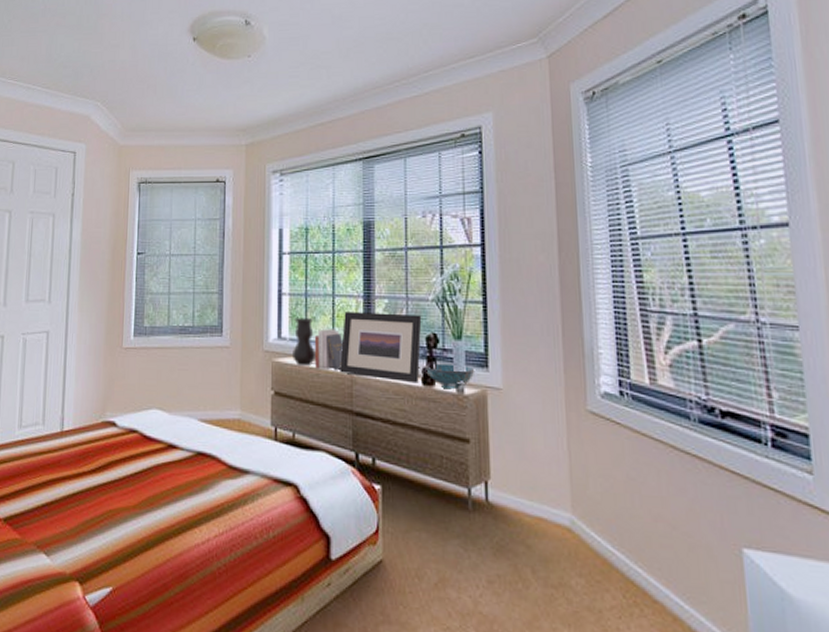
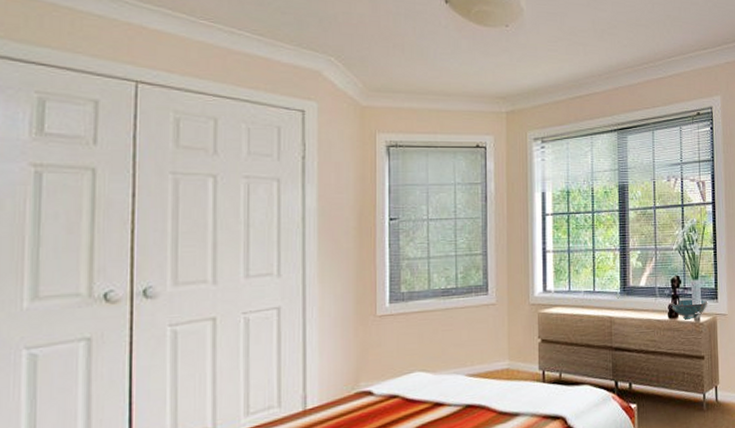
vase: present [291,318,317,367] -> none [556,271,580,315]
books: present [314,329,343,371] -> none [577,279,603,316]
picture frame: present [340,310,422,384] -> none [600,262,668,318]

